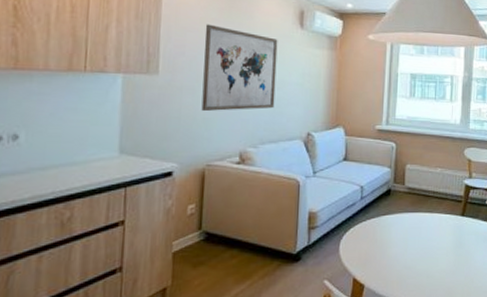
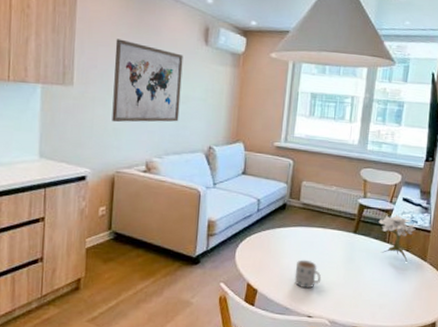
mug: none [403,248,431,279] -> present [294,259,322,289]

